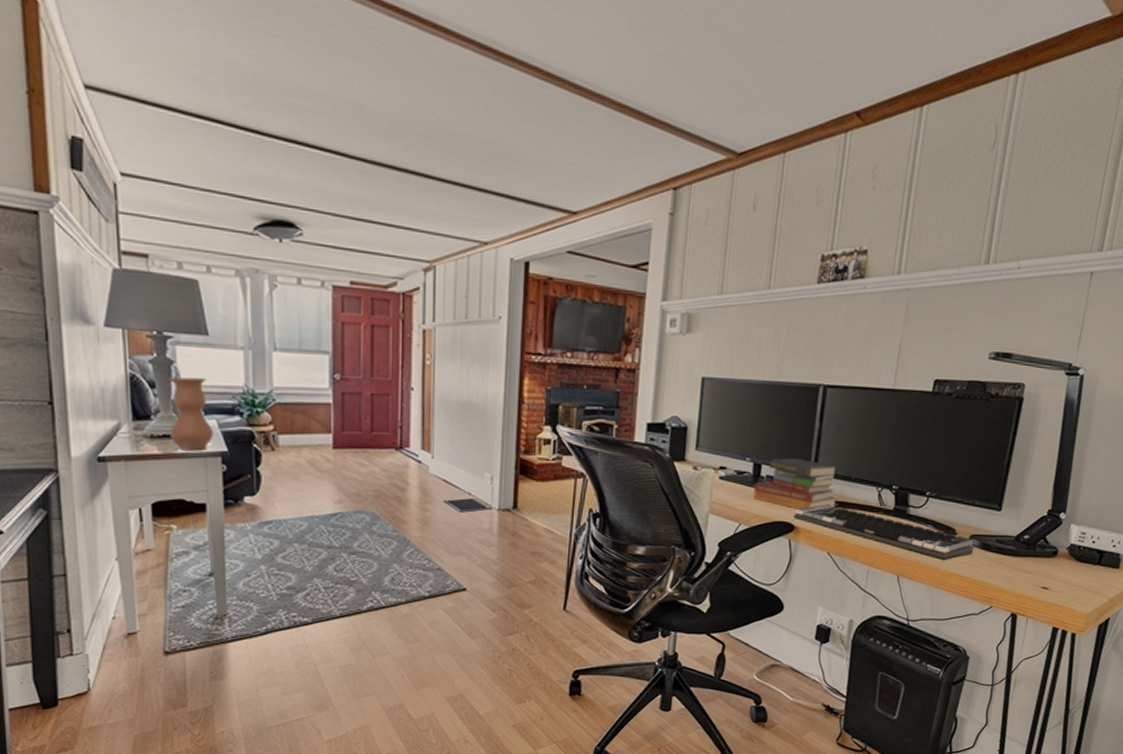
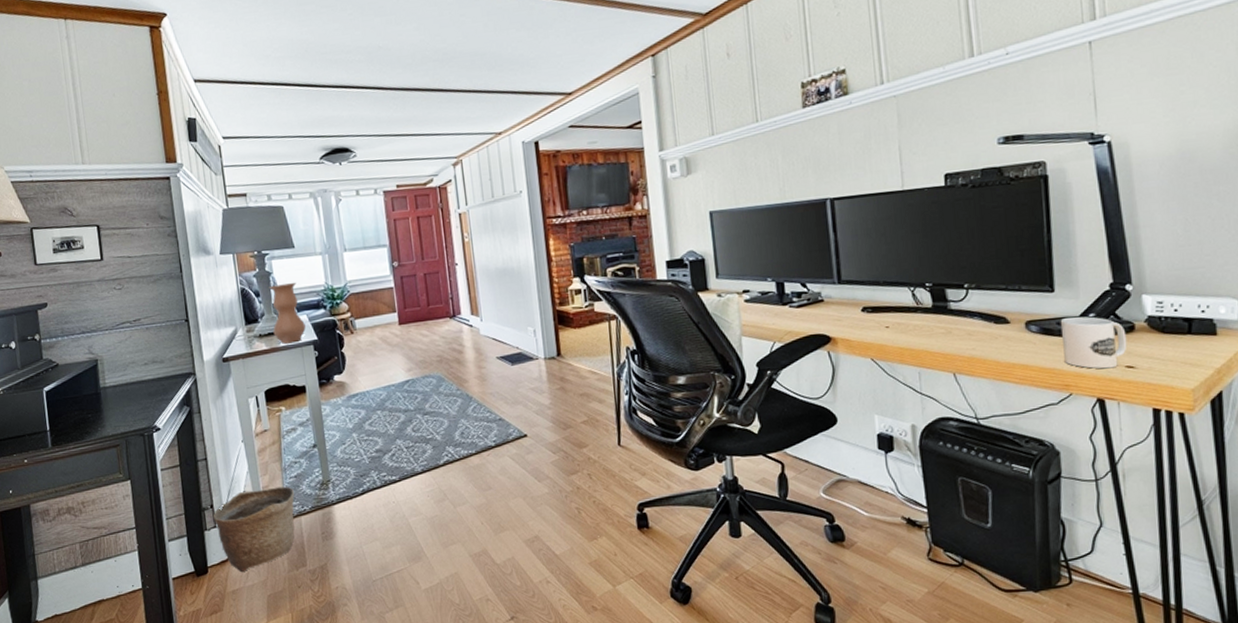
basket: none [69,616,179,709] -> present [213,486,295,573]
books: present [753,458,837,510] -> none [780,271,869,321]
computer keyboard: present [793,504,975,560] -> none [827,310,1034,351]
mug: none [993,536,1050,588] -> present [1060,316,1127,369]

